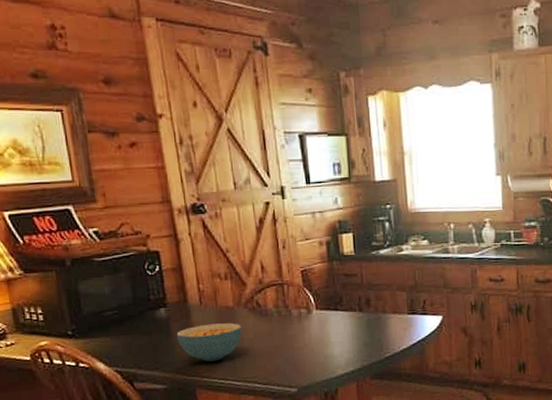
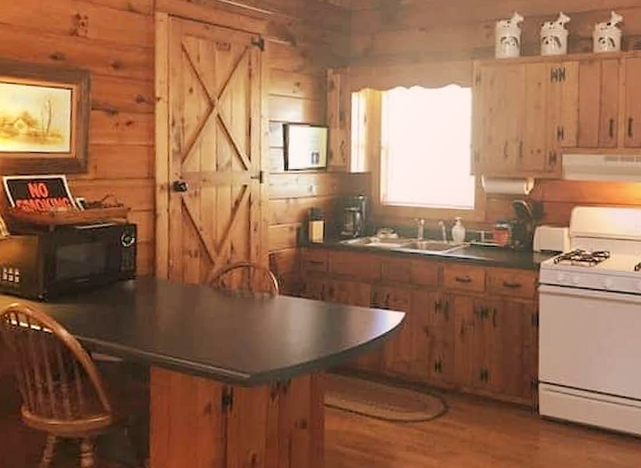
cereal bowl: present [176,323,242,362] -> none [140,300,204,338]

